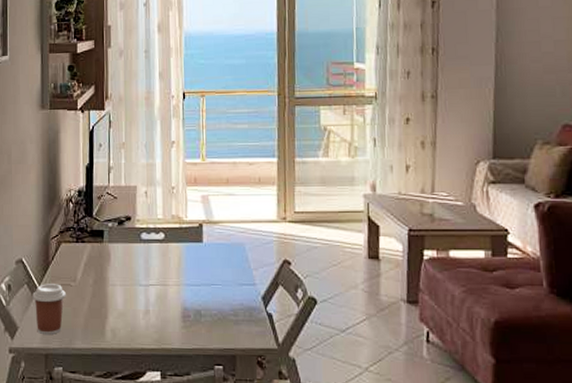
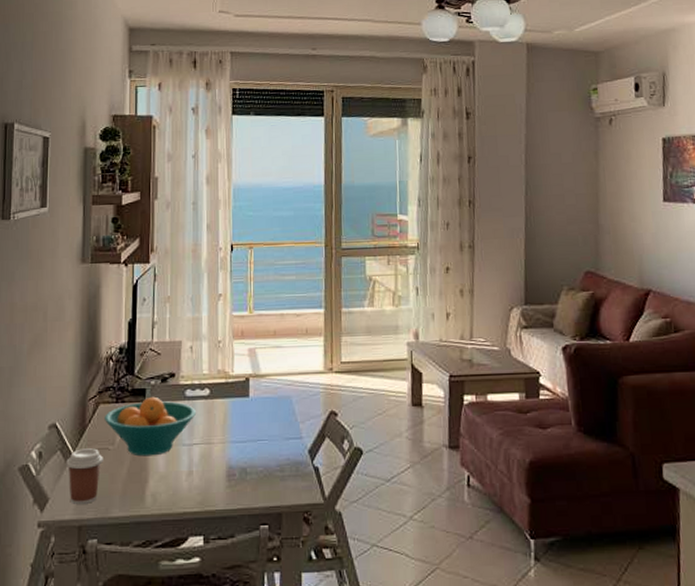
fruit bowl: none [66,238,152,294] -> present [105,396,197,457]

